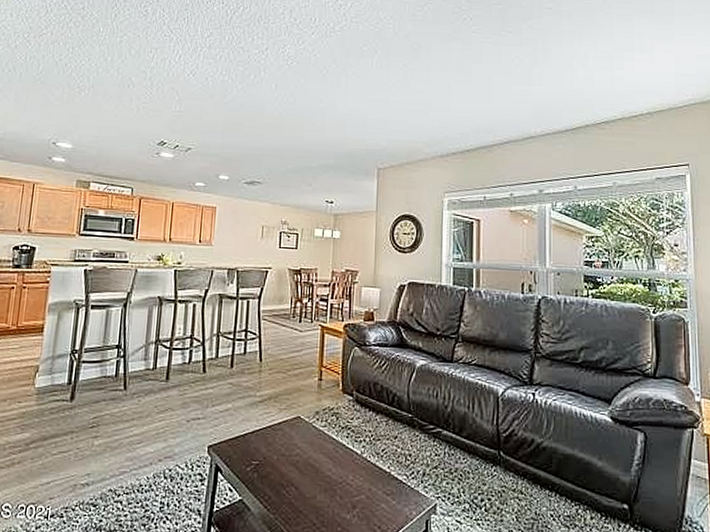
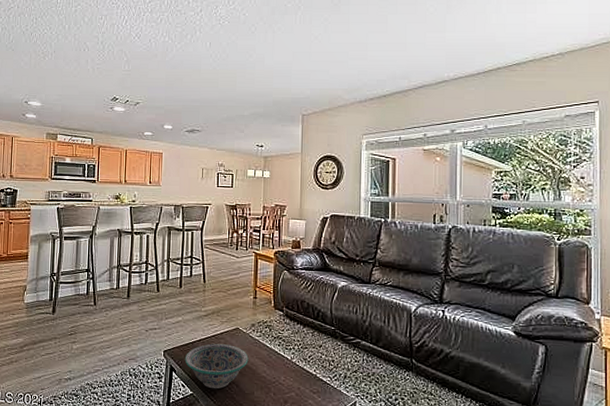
decorative bowl: none [233,436,311,493] -> present [184,343,249,389]

